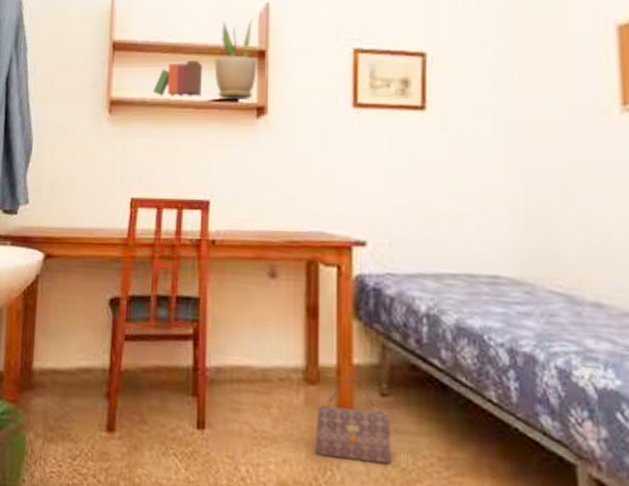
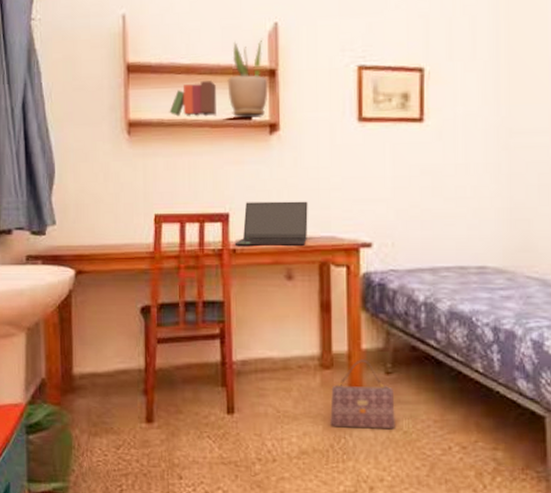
laptop: none [214,189,296,242] -> present [234,201,308,247]

